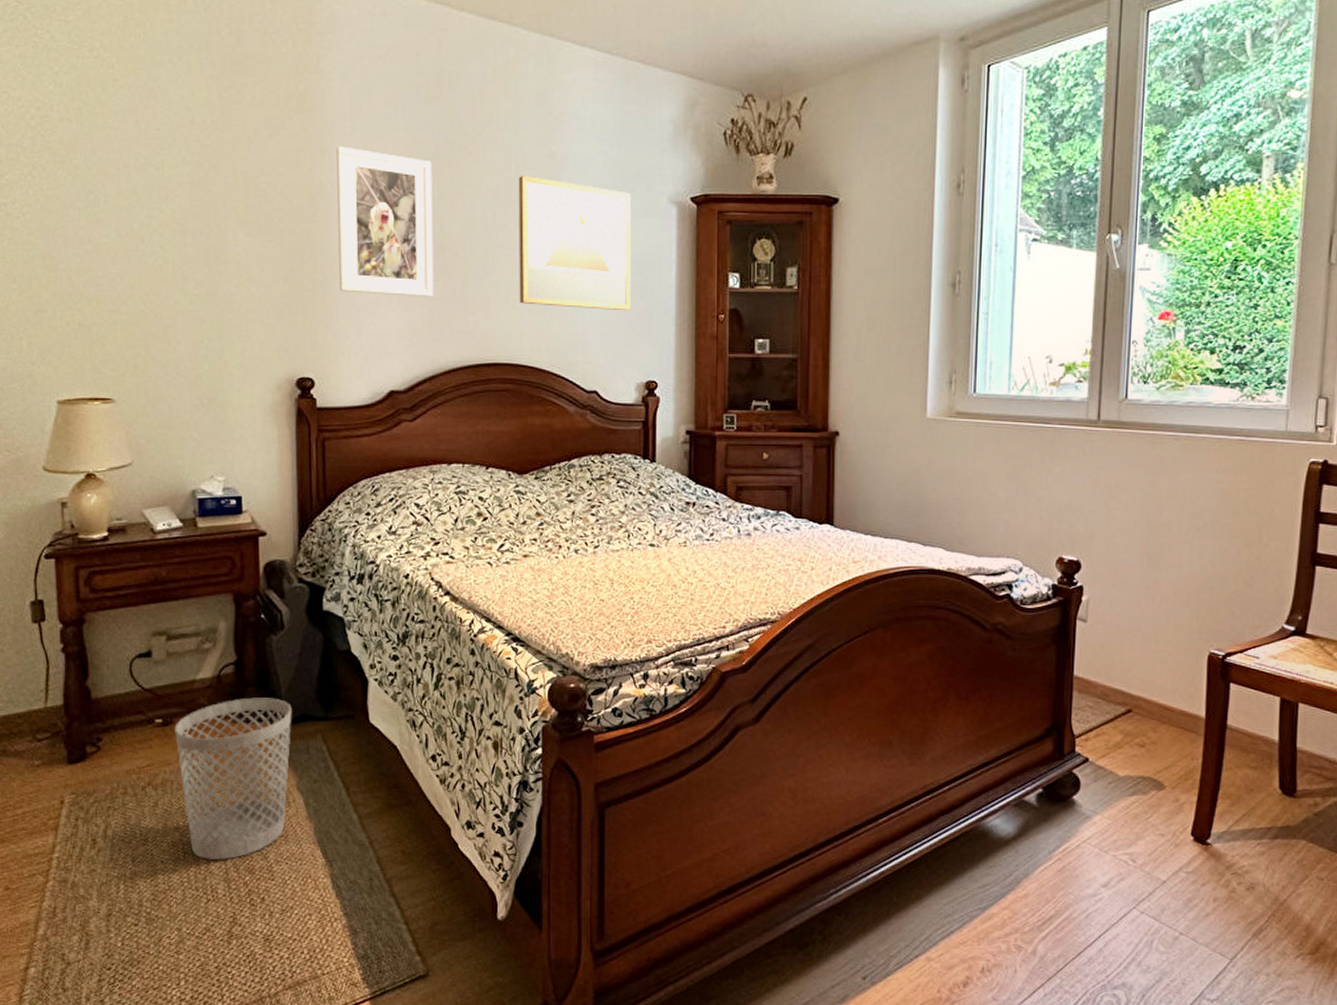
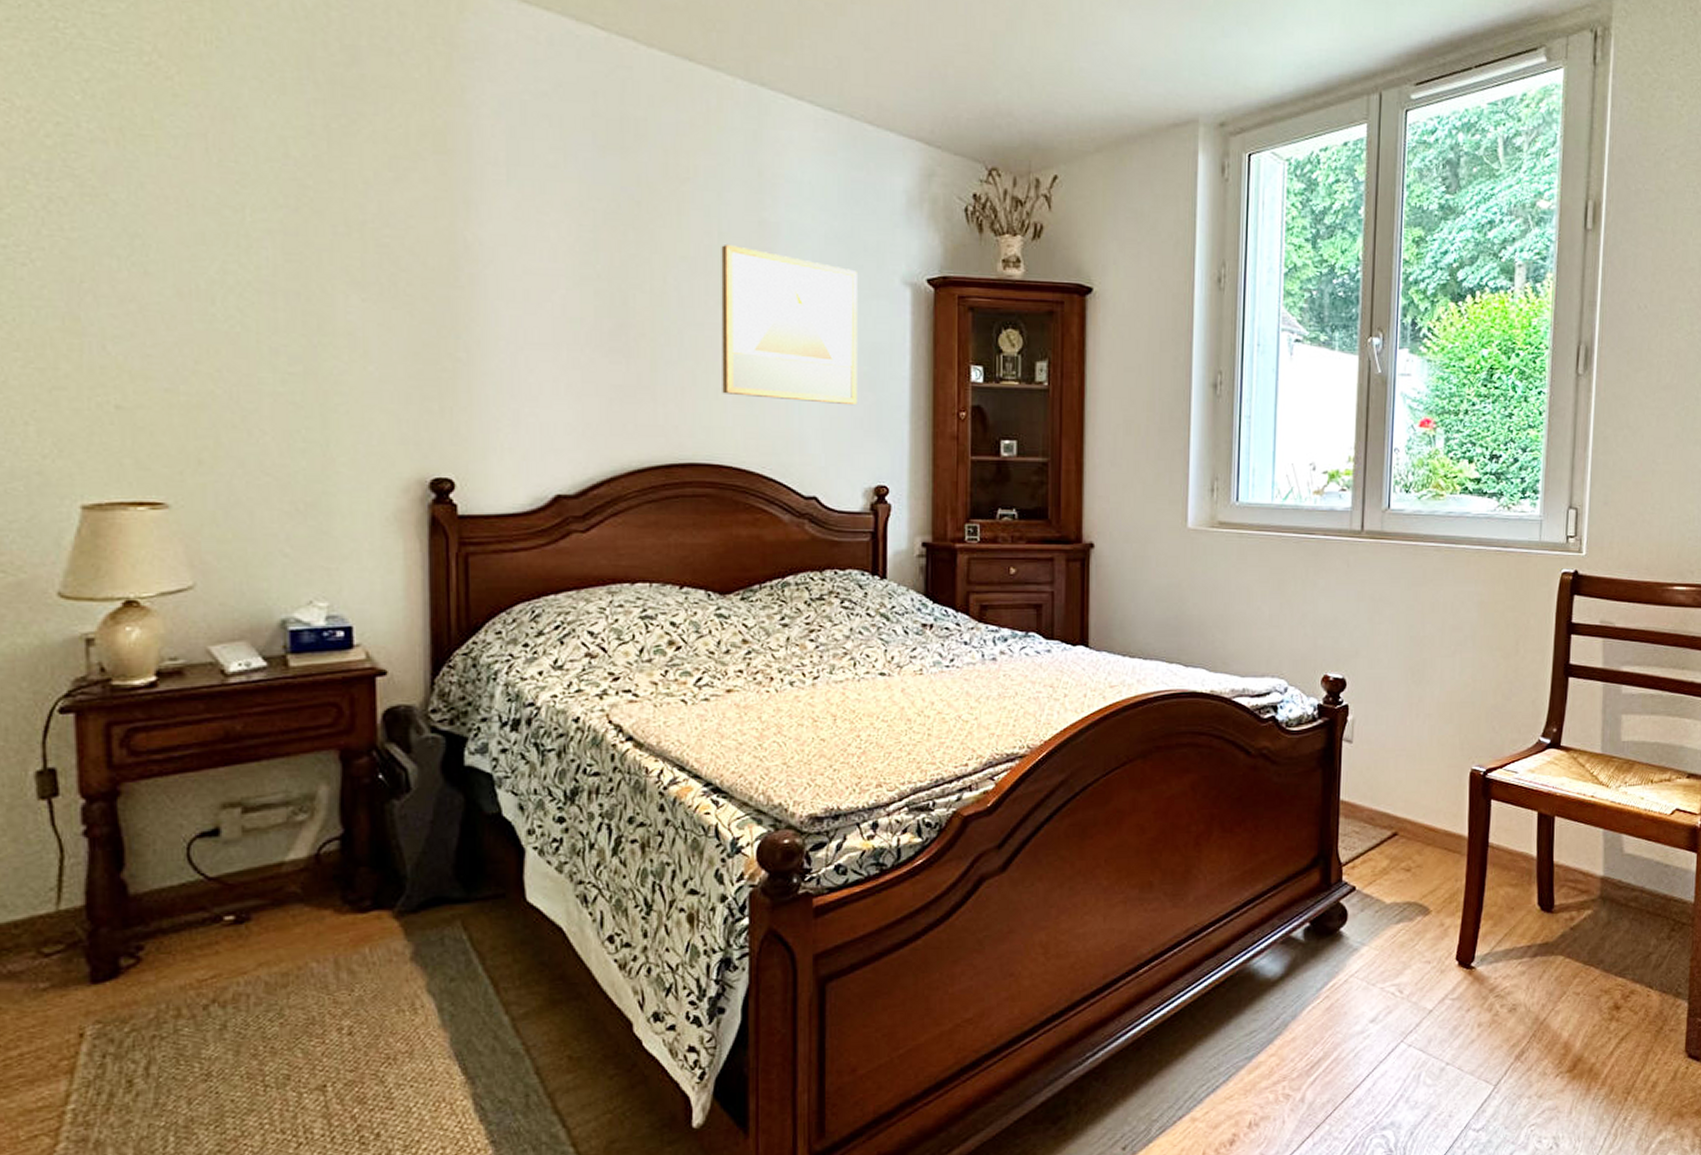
wastebasket: present [174,697,292,861] -> none [252,878,421,1093]
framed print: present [336,146,434,298] -> none [487,197,614,384]

